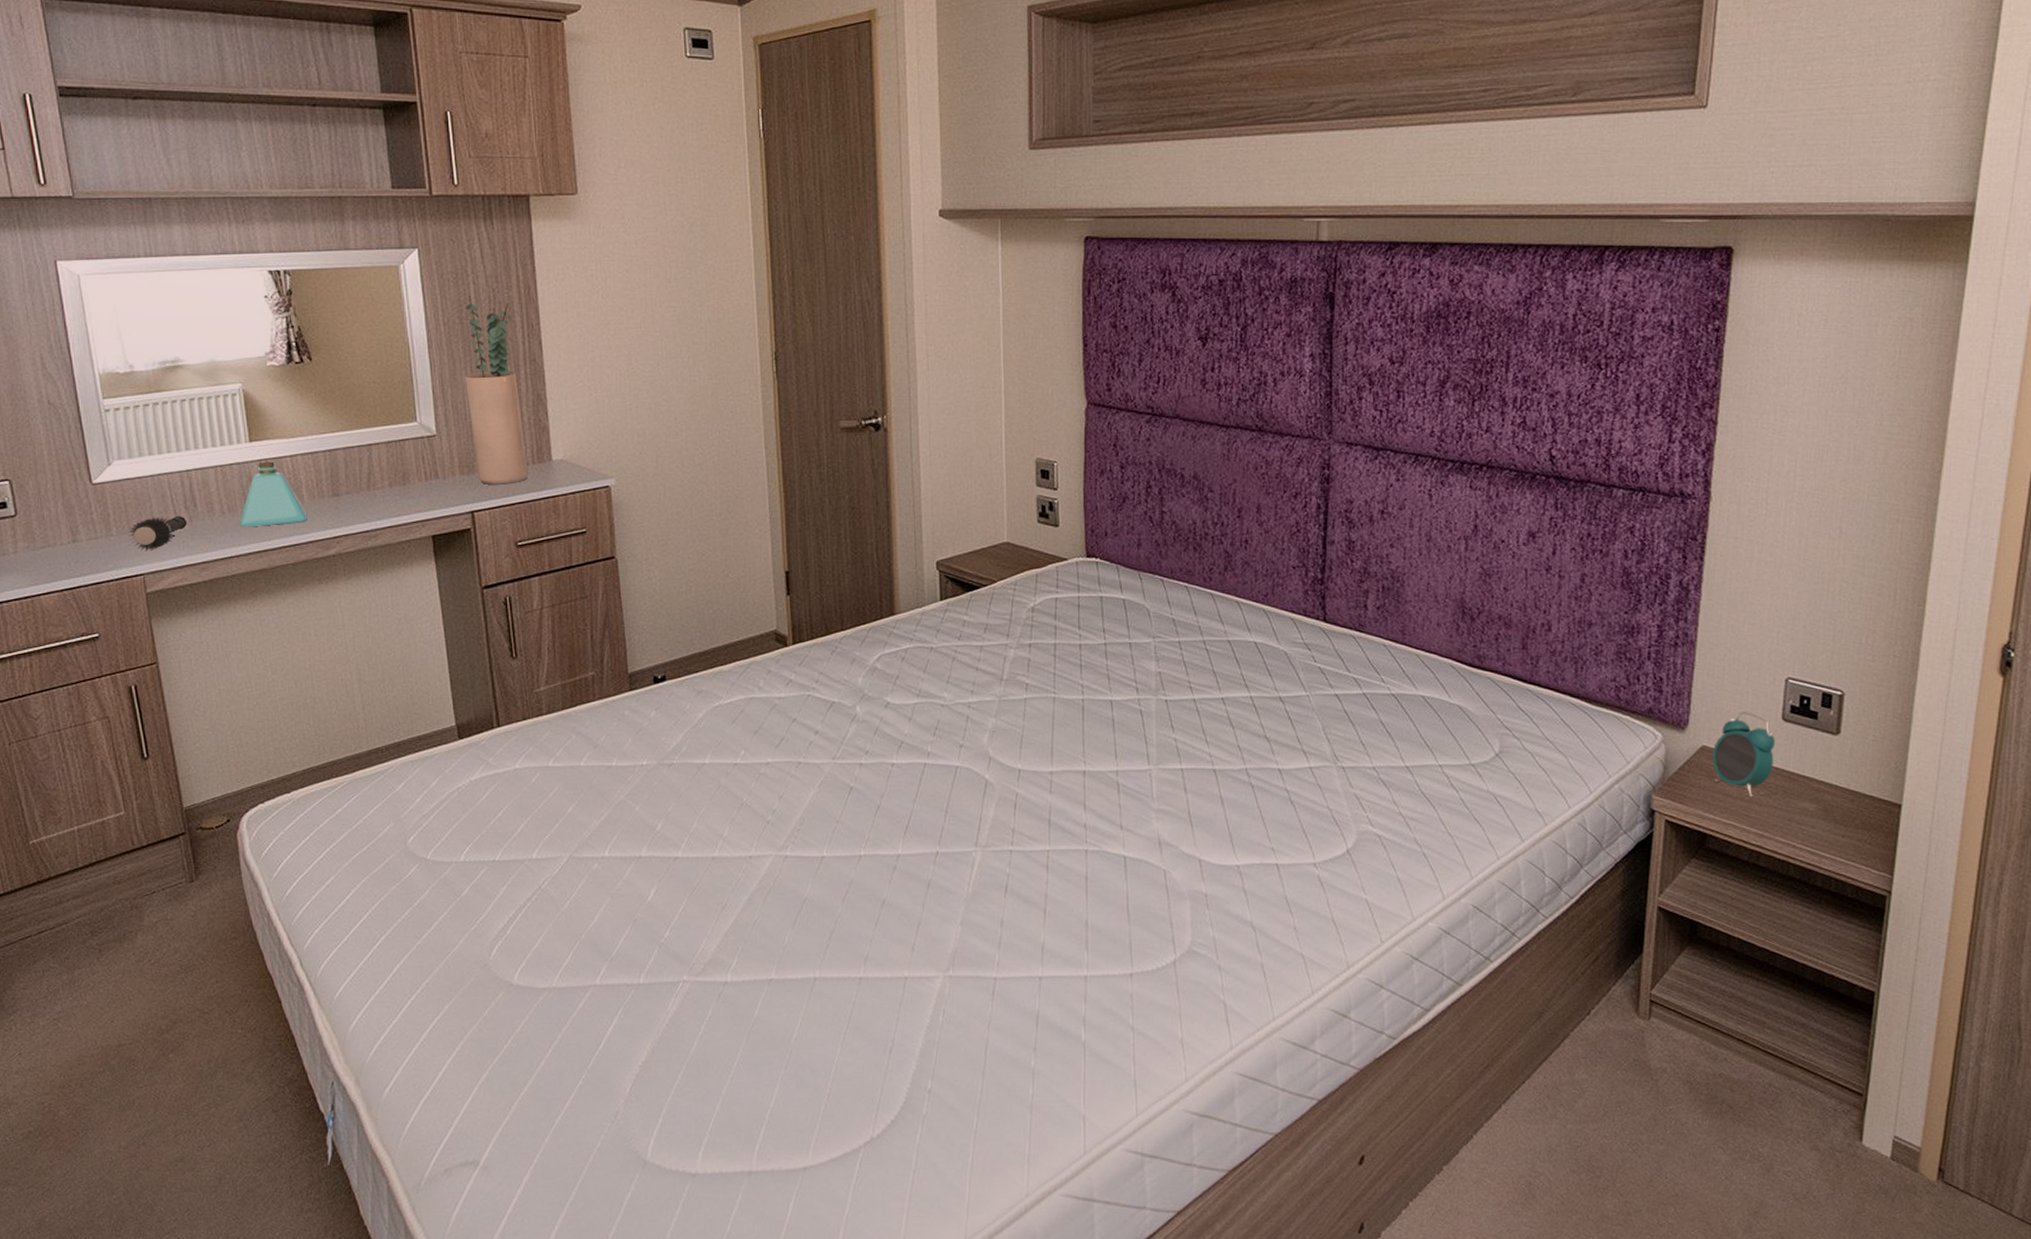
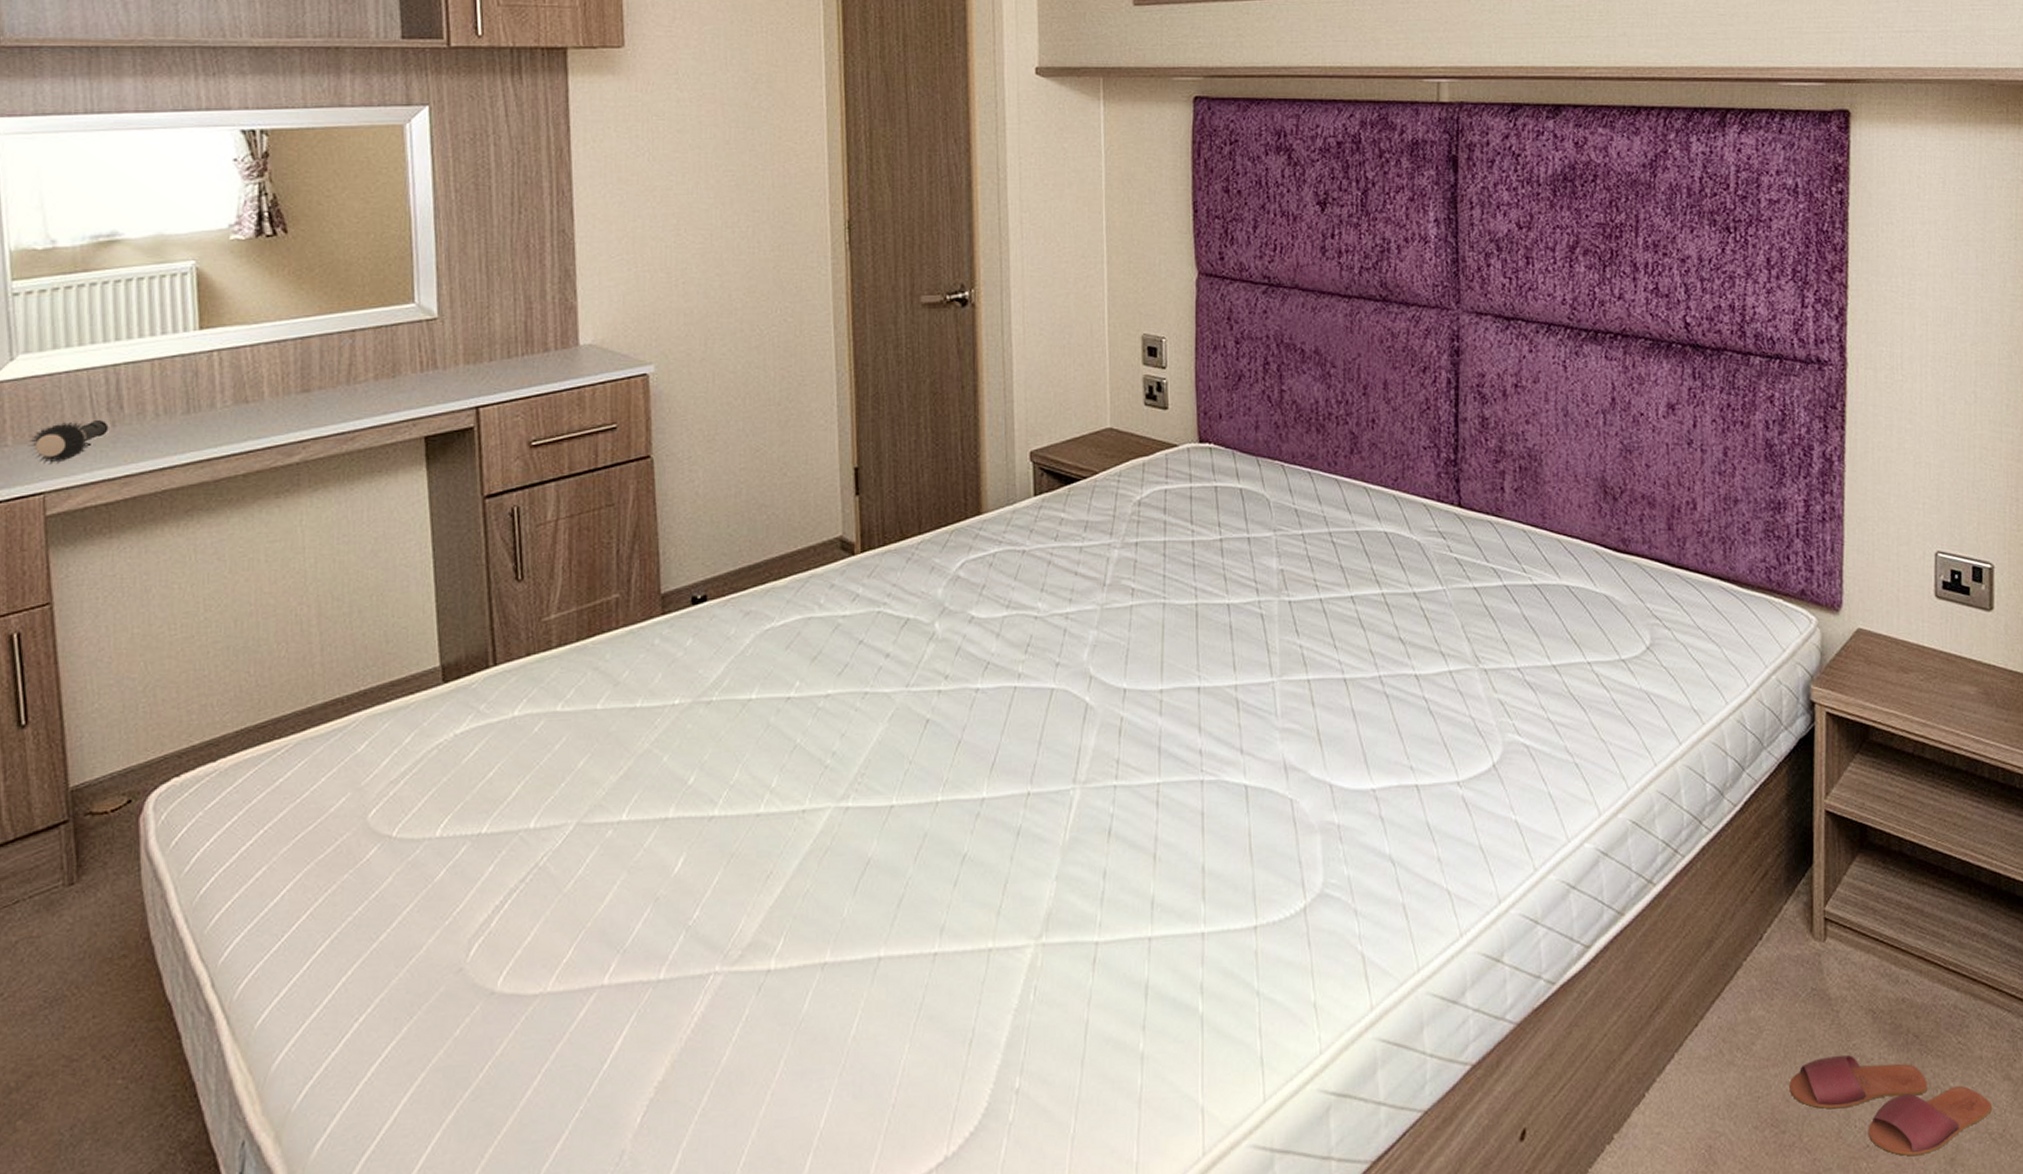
perfume bottle: present [240,461,306,527] -> none [178,352,266,432]
vase: present [464,295,528,485] -> none [477,158,549,375]
slippers: none [1606,1117,1799,1207] -> present [1789,1054,1993,1156]
alarm clock: present [1711,712,1775,798] -> none [1868,590,1931,684]

